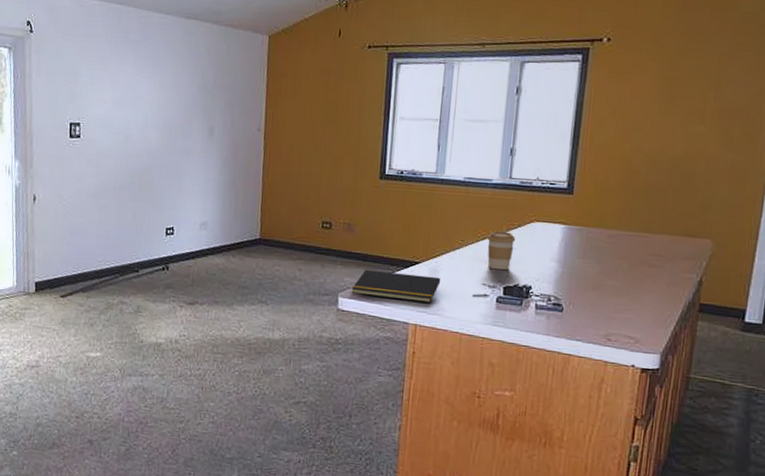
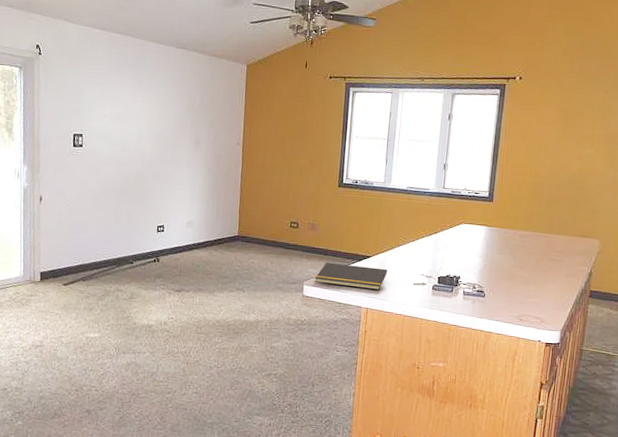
coffee cup: present [487,231,516,271] -> none [425,231,448,264]

